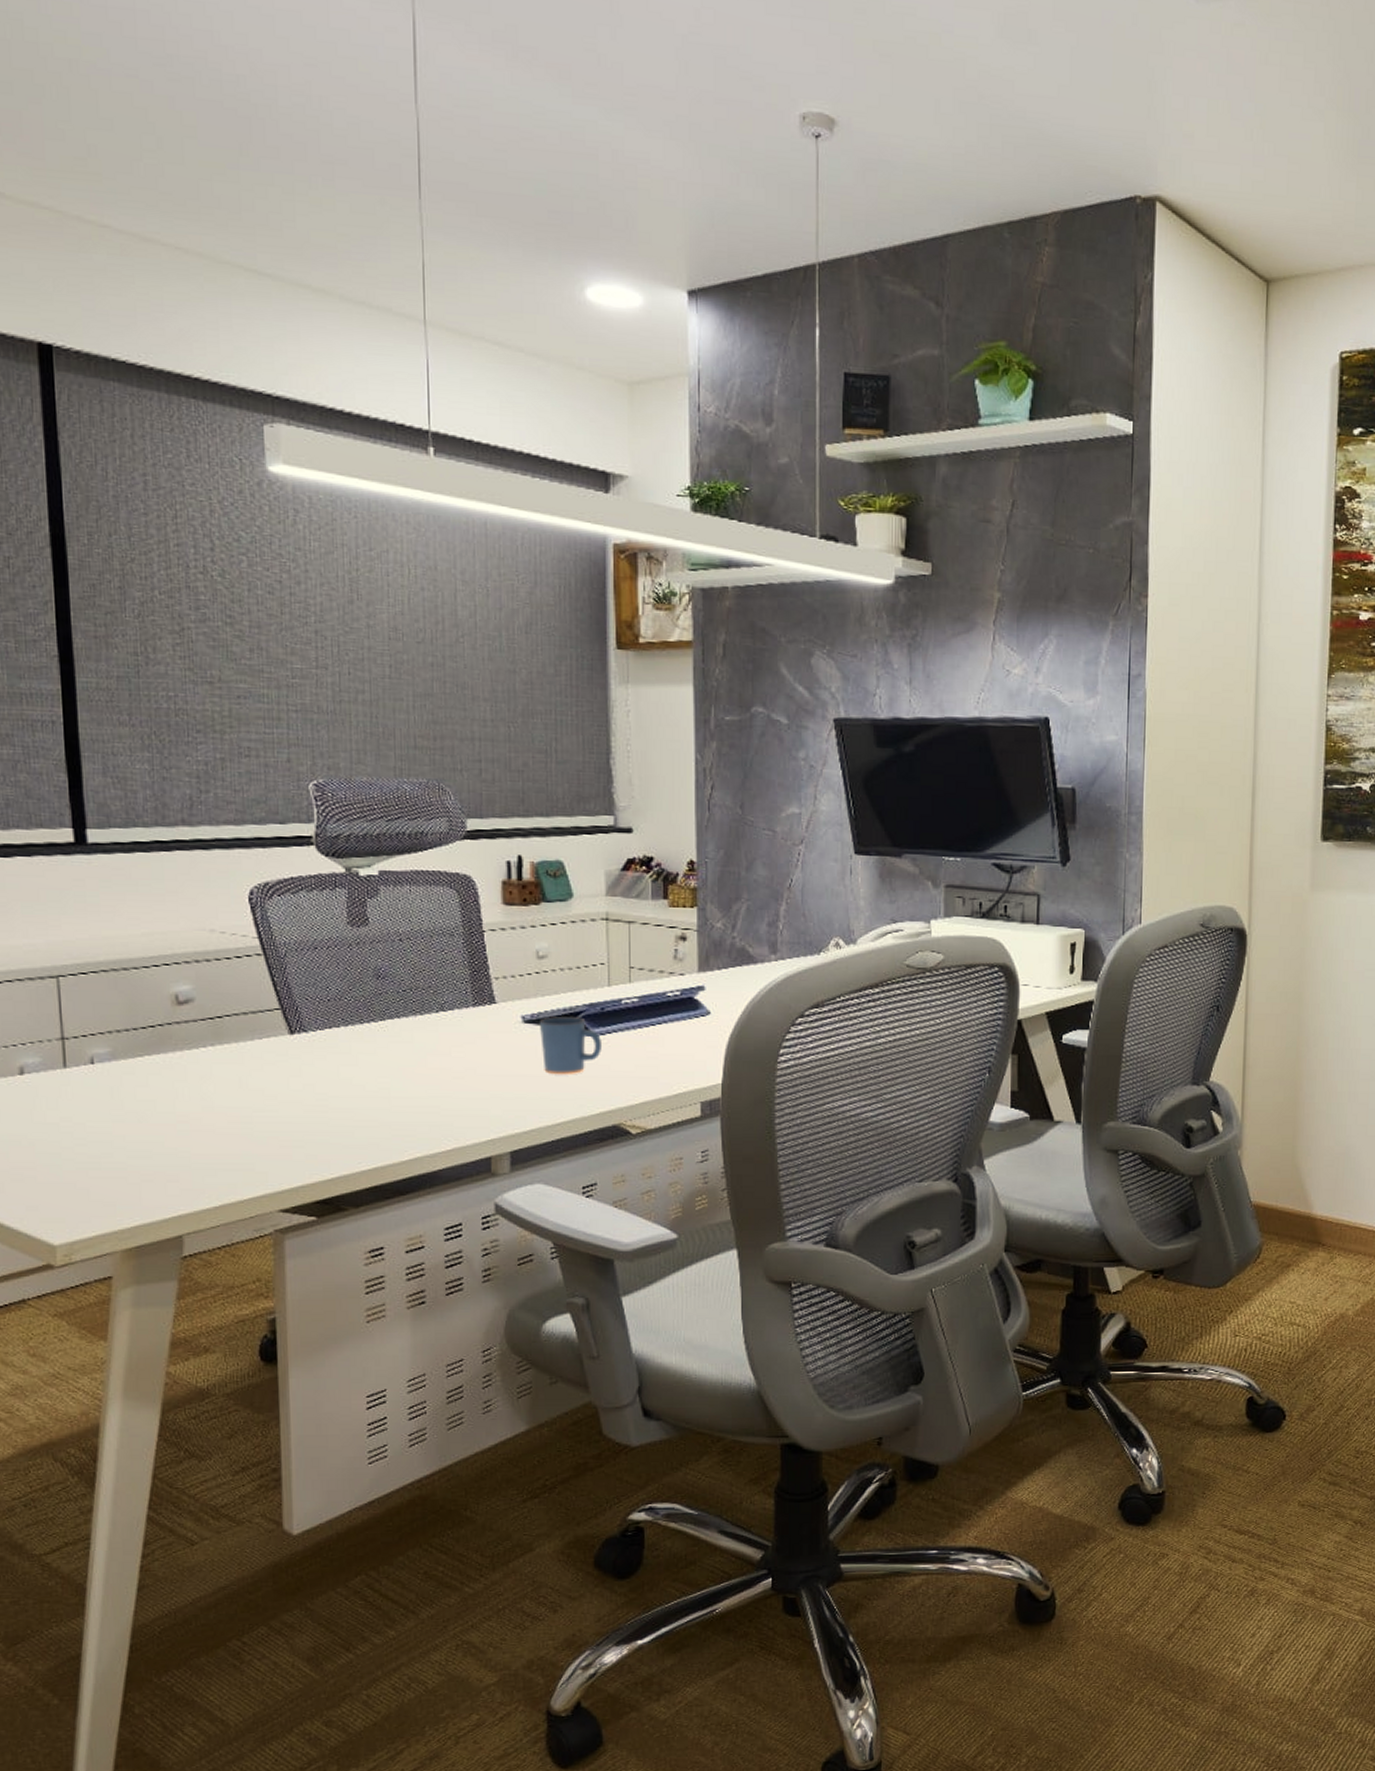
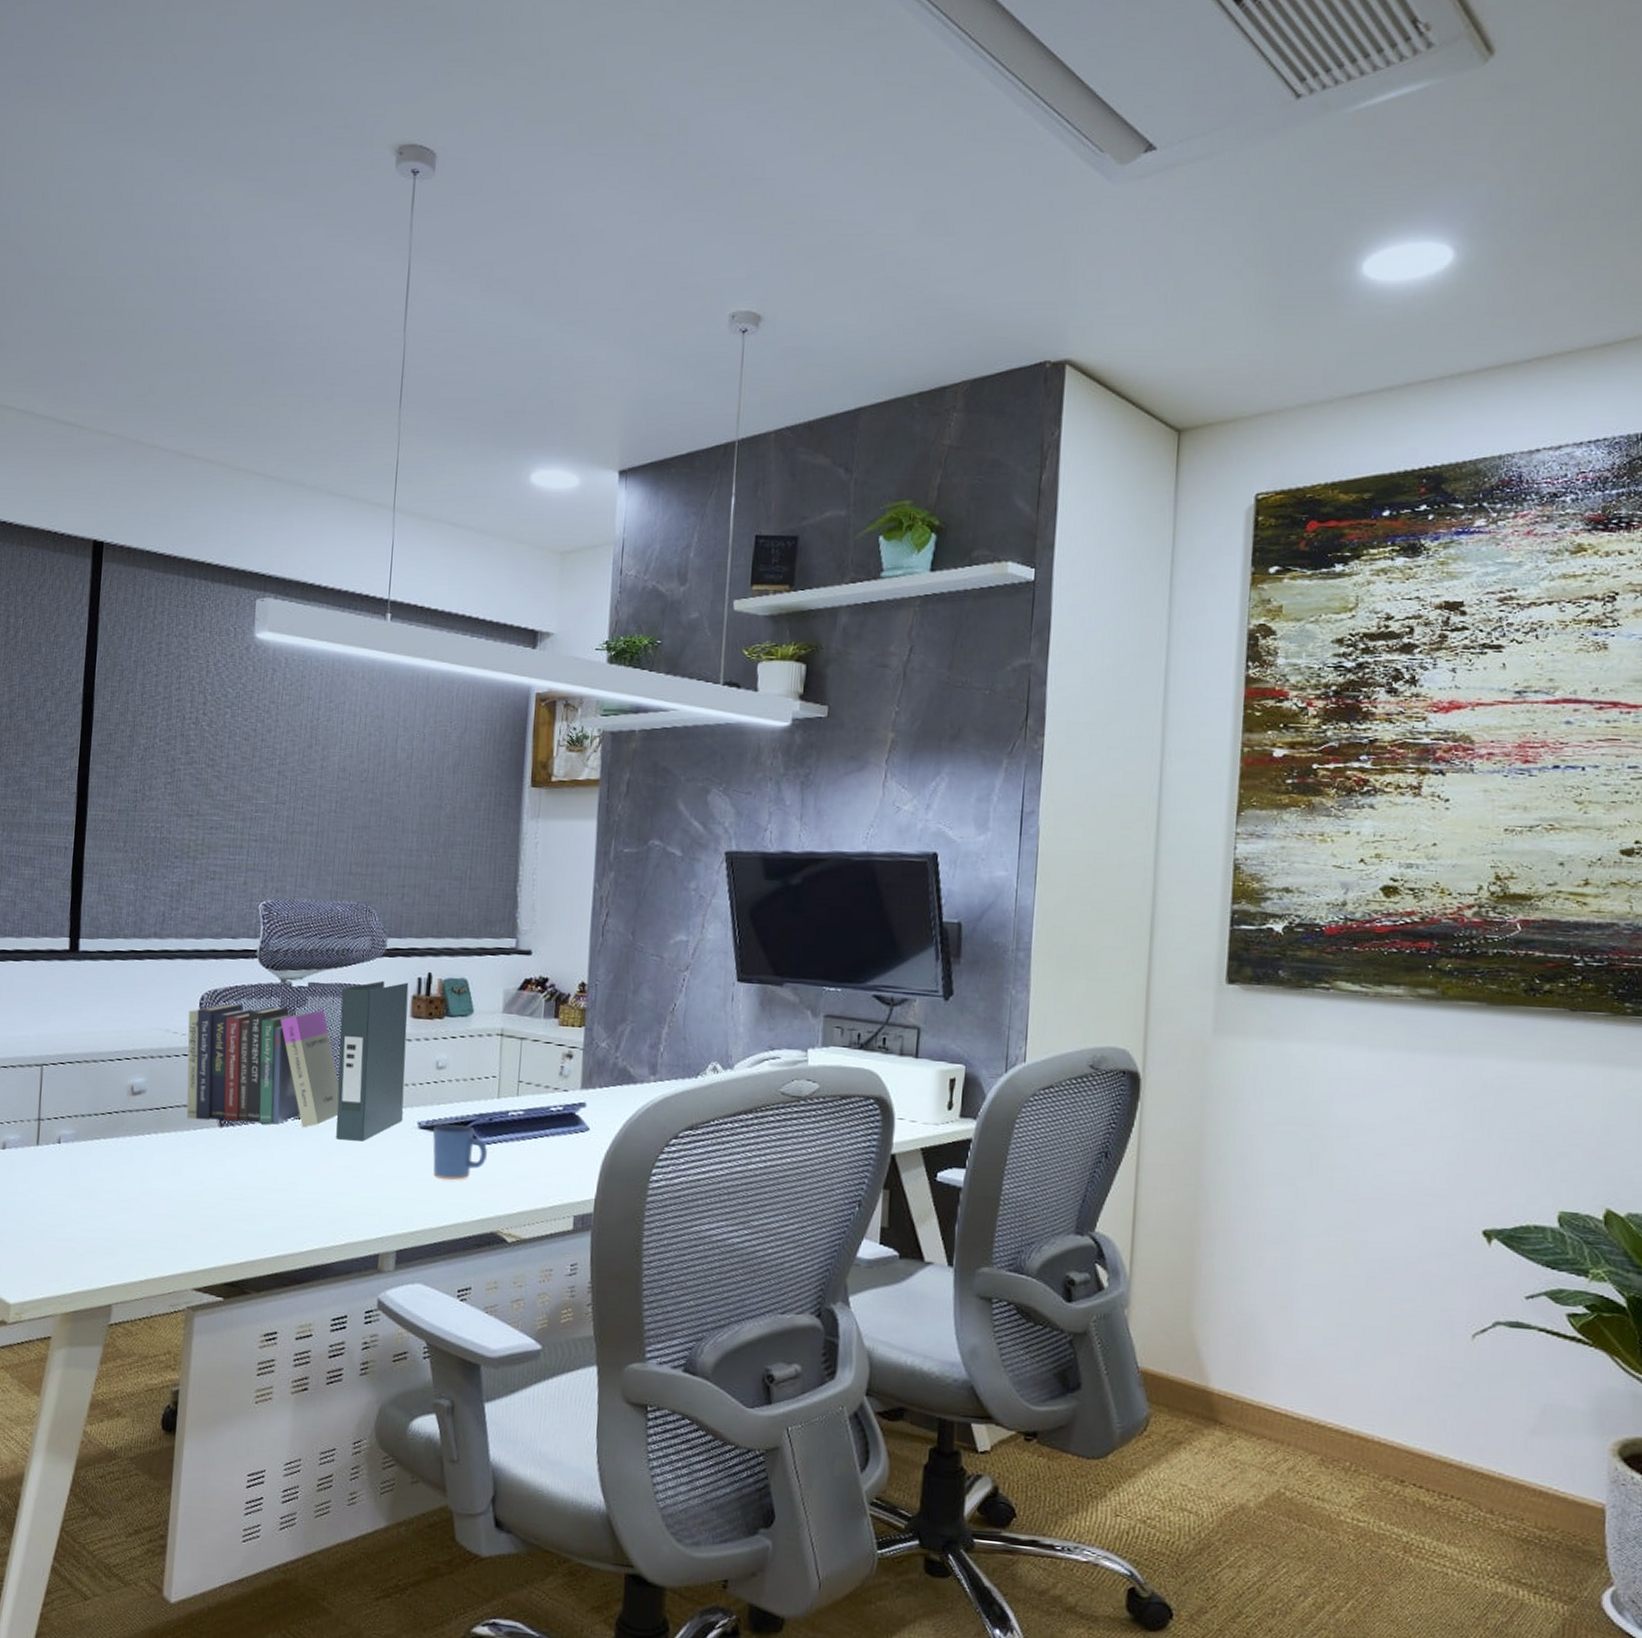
books: none [236,897,429,1030] -> present [186,1003,340,1128]
binder: none [419,865,505,1040] -> present [336,980,409,1142]

